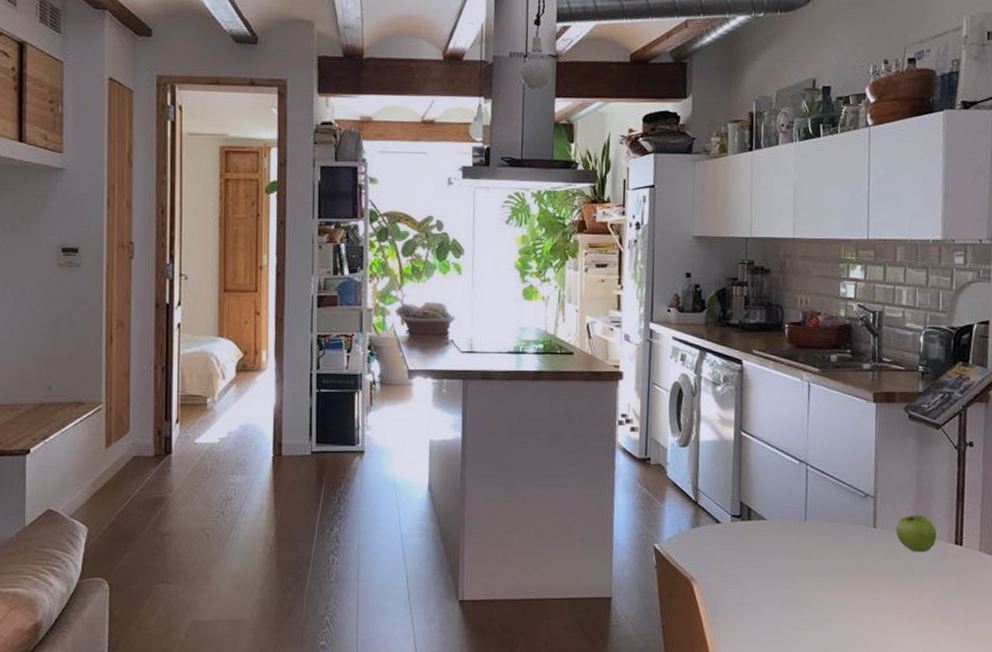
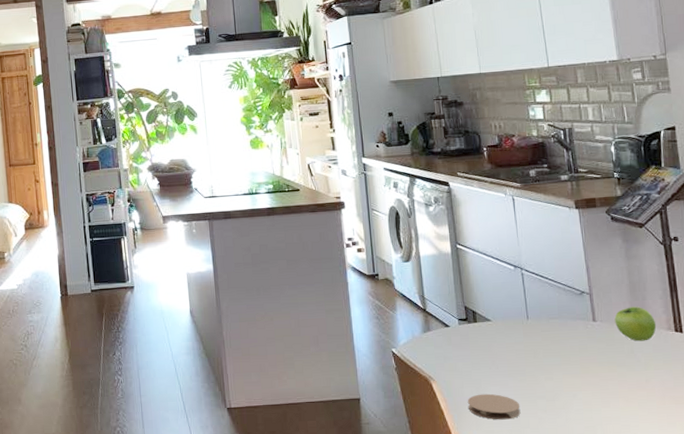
coaster: none [728,600,784,629] -> present [467,393,521,420]

